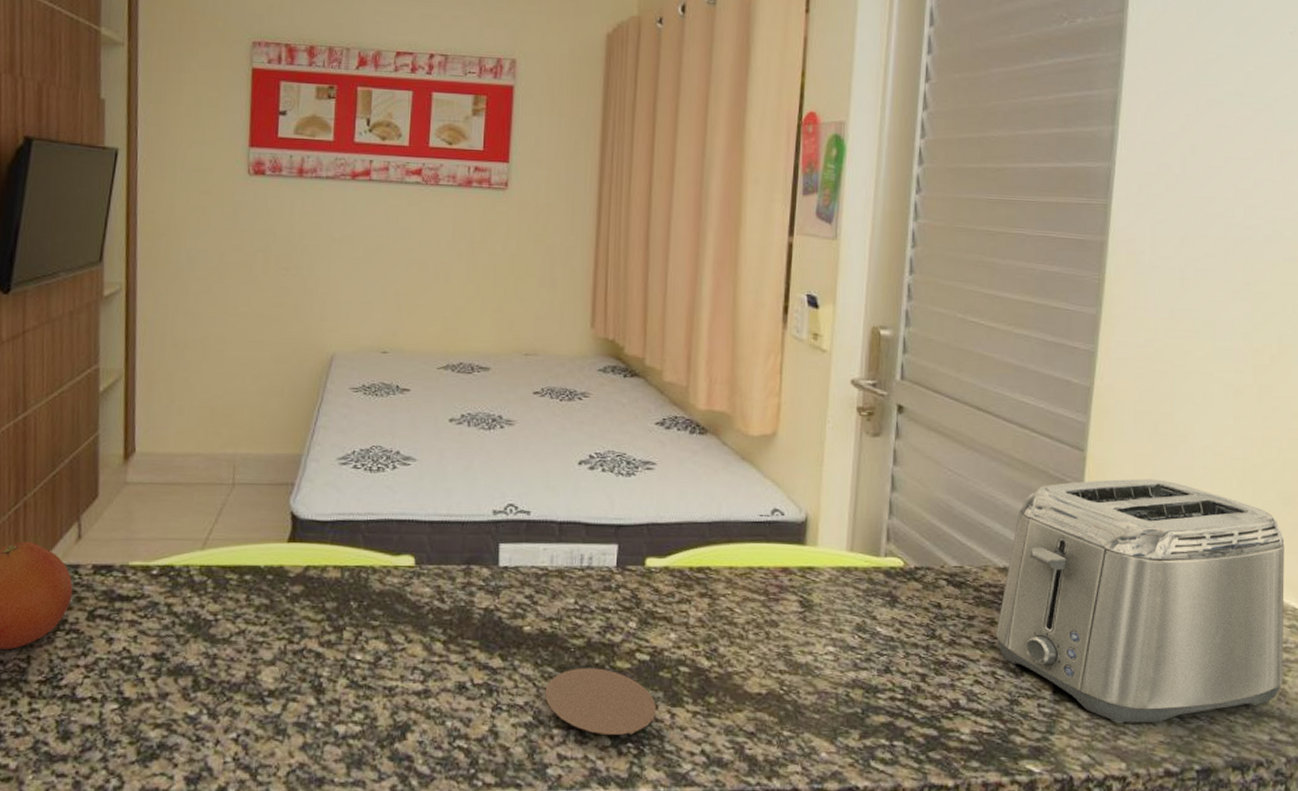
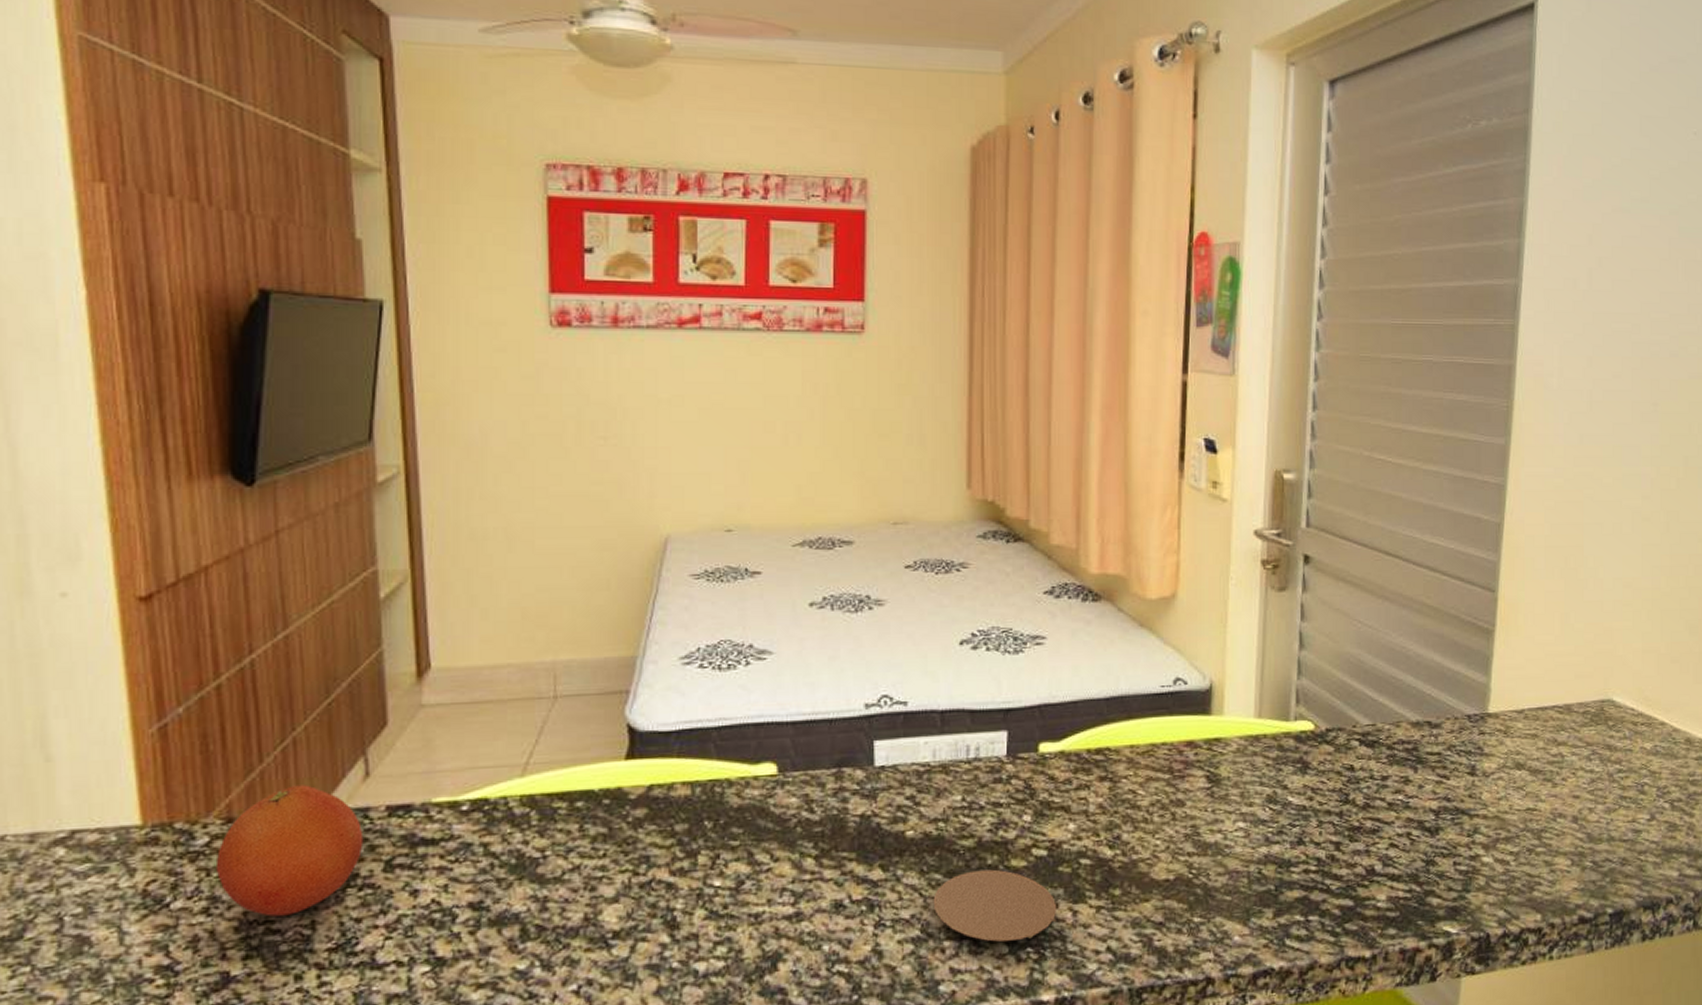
toaster: present [995,478,1285,724] -> none [1410,616,1692,875]

